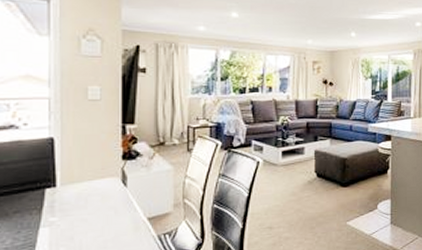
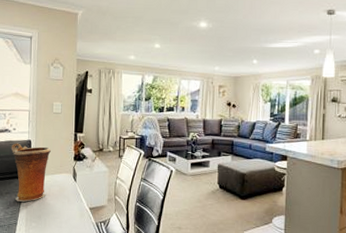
vase: none [20,143,86,222] -> present [11,143,51,202]

